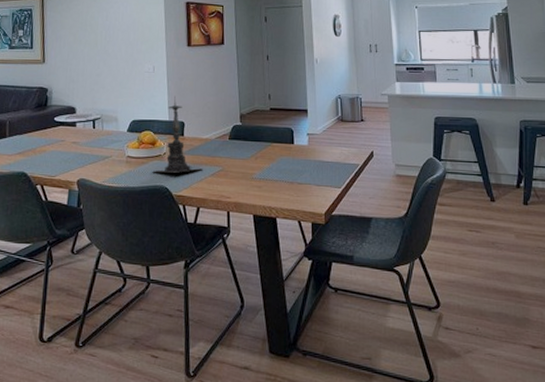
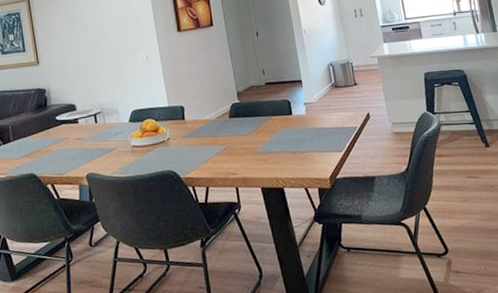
candle holder: present [152,96,202,173] -> none [158,81,207,159]

